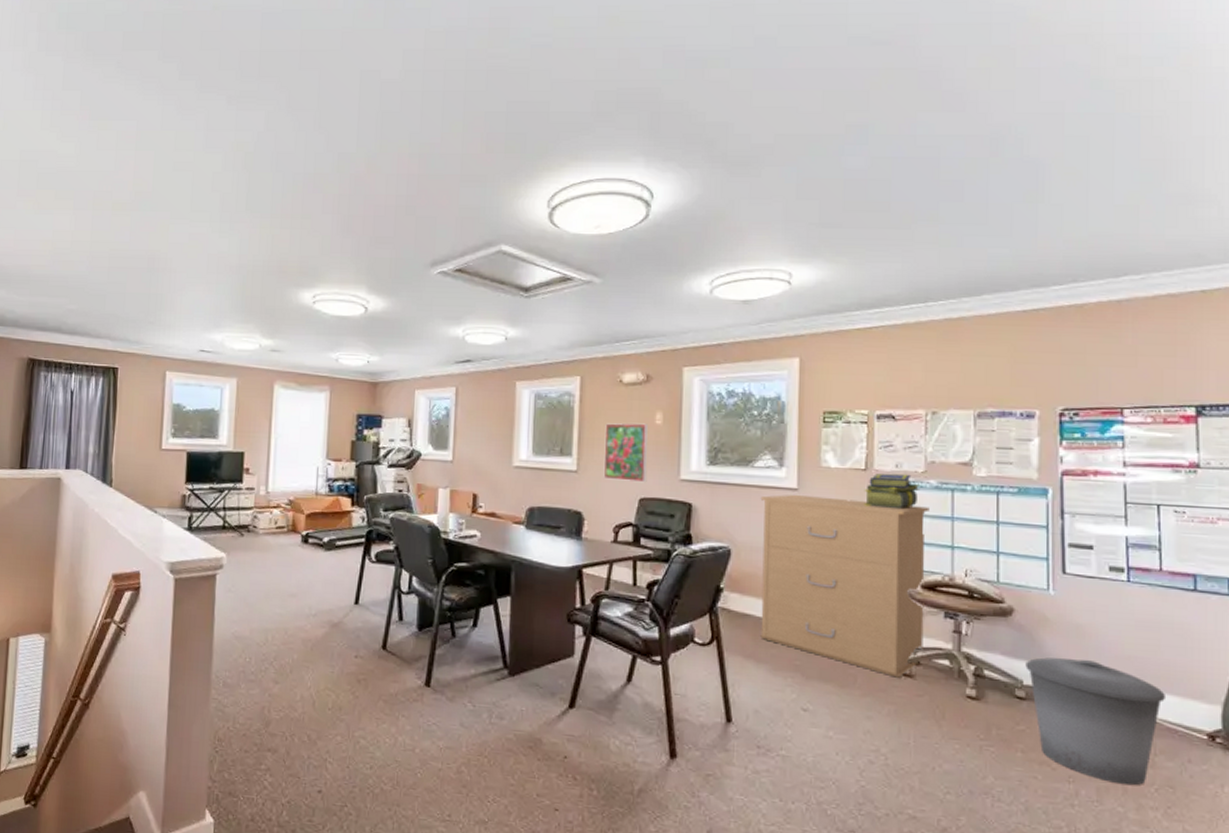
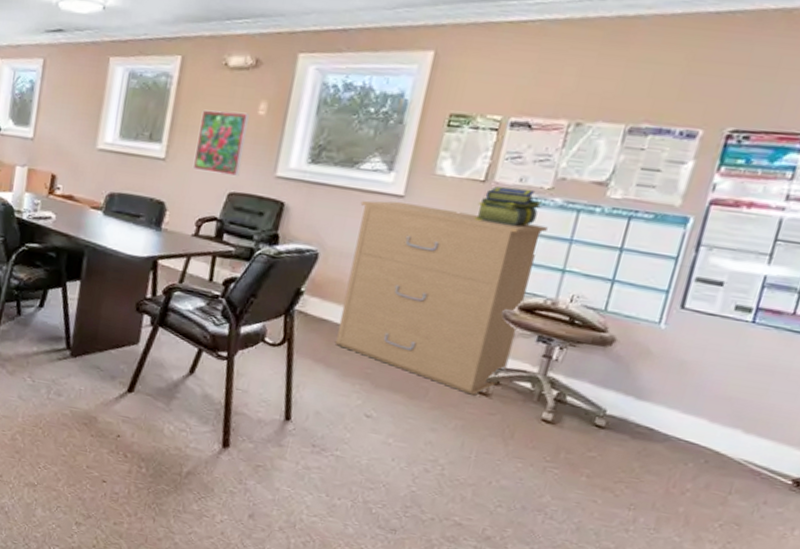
trash can: present [1025,657,1167,786] -> none [608,390,760,520]

